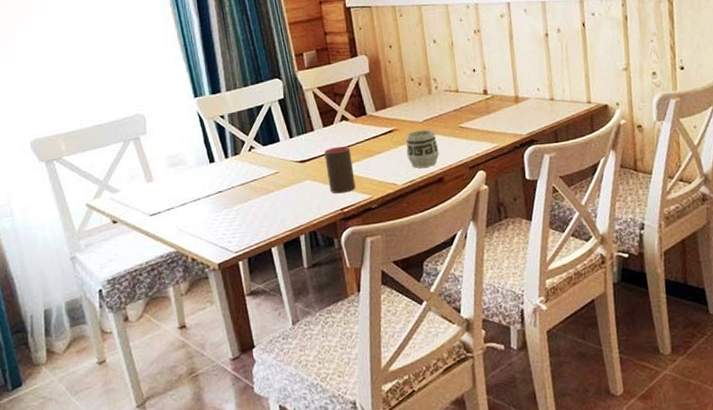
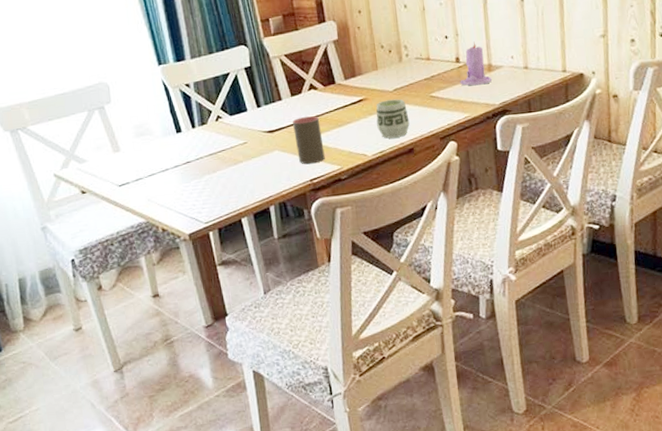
candle: none [488,74,519,117] -> present [460,41,492,86]

